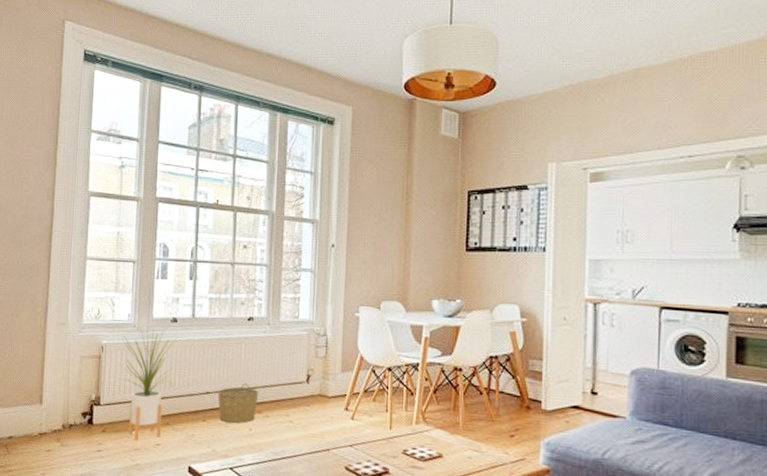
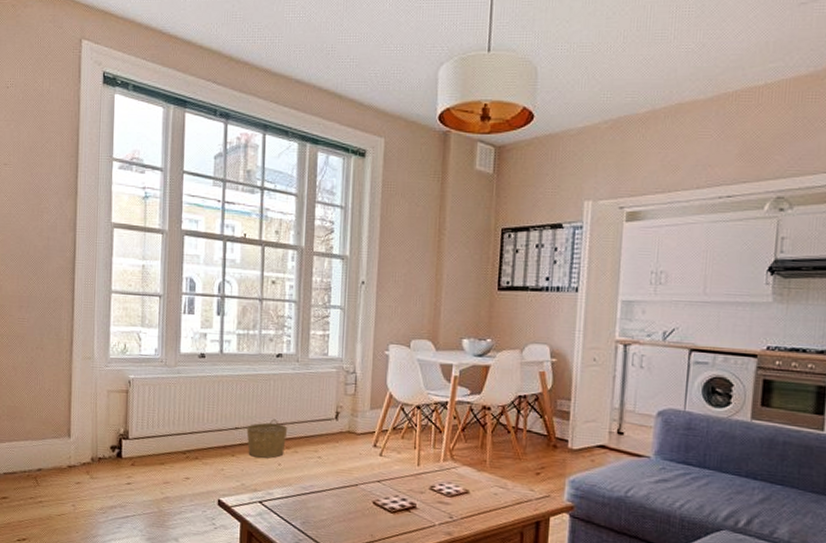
house plant: present [119,325,178,441] -> none [147,361,206,474]

